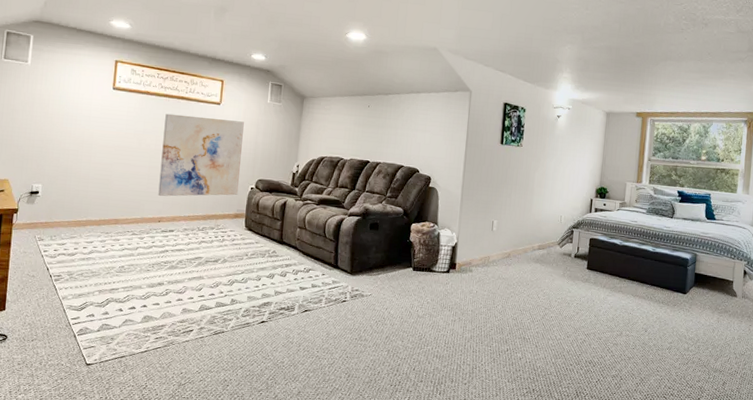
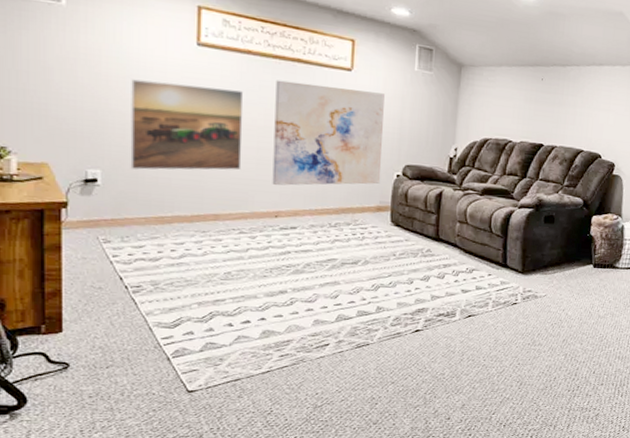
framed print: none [61,116,142,185] -> present [130,79,244,171]

